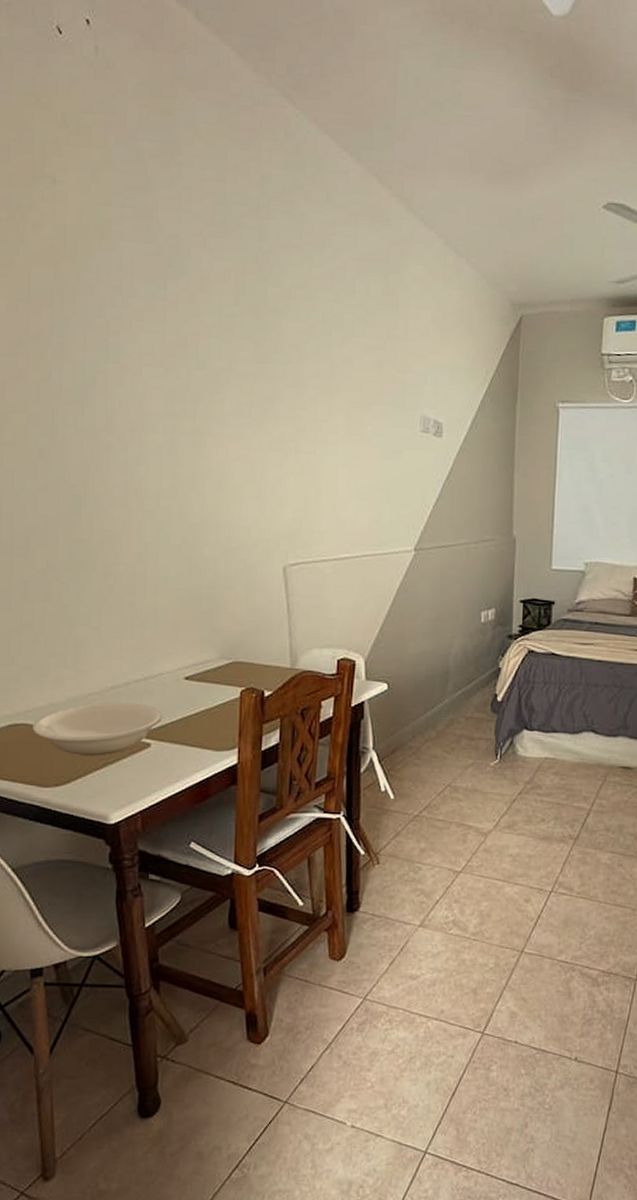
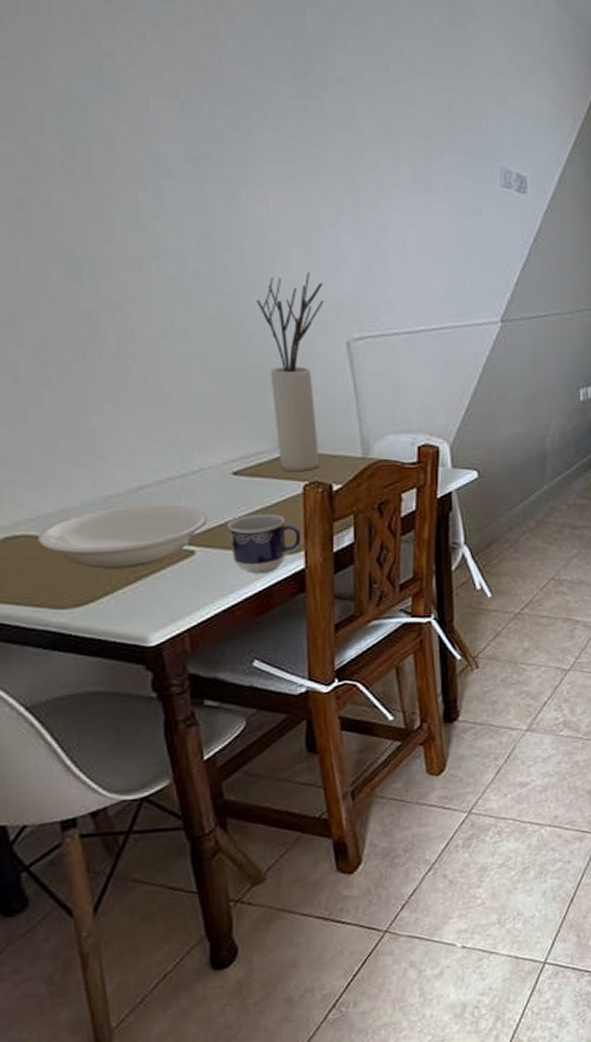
cup: none [177,713,237,767] -> present [226,513,302,574]
vase: none [213,507,267,680] -> present [257,271,324,472]

